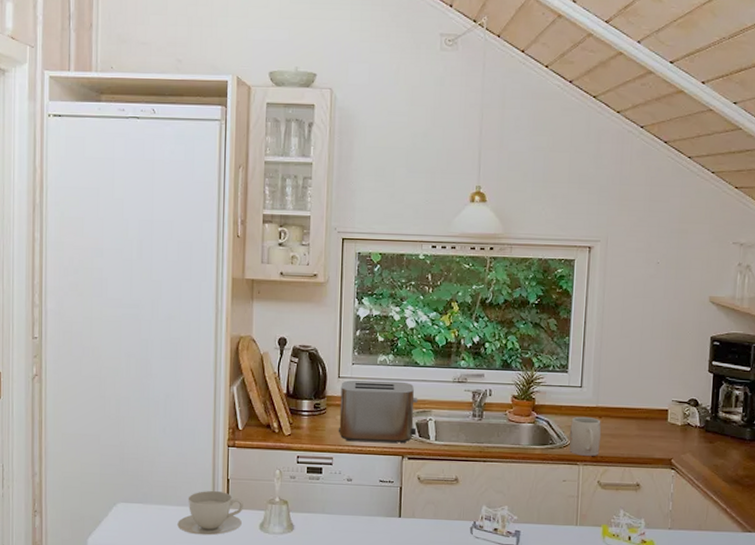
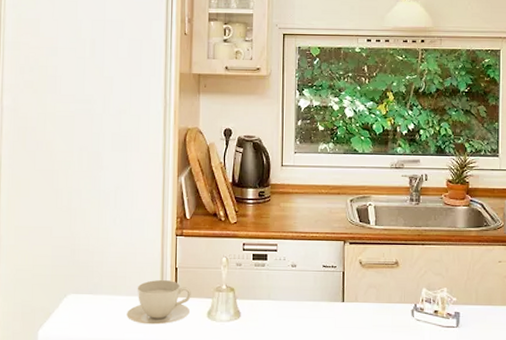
toaster: present [338,379,418,443] -> none [282,167,358,228]

